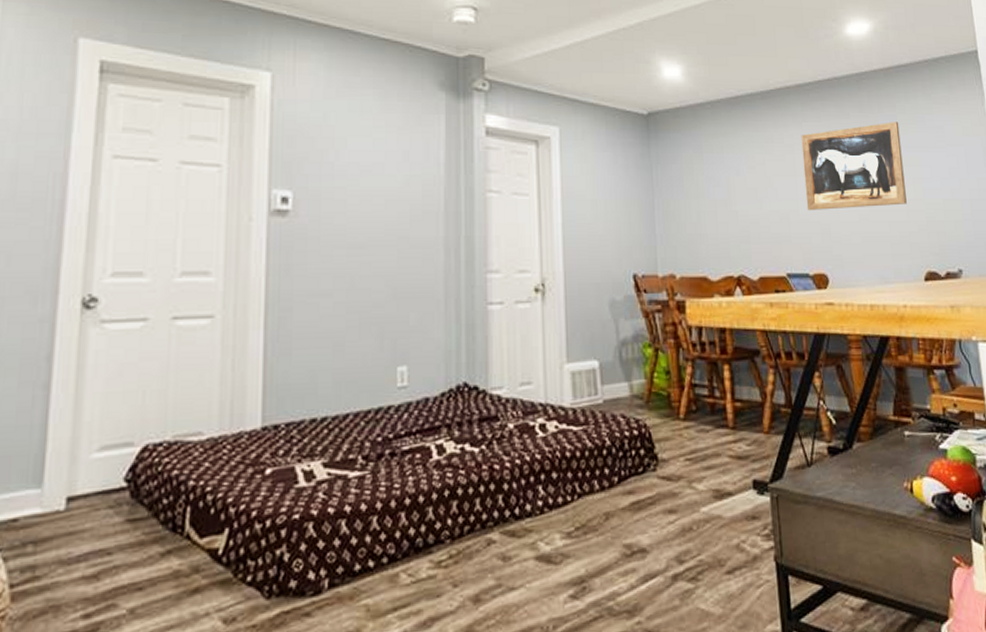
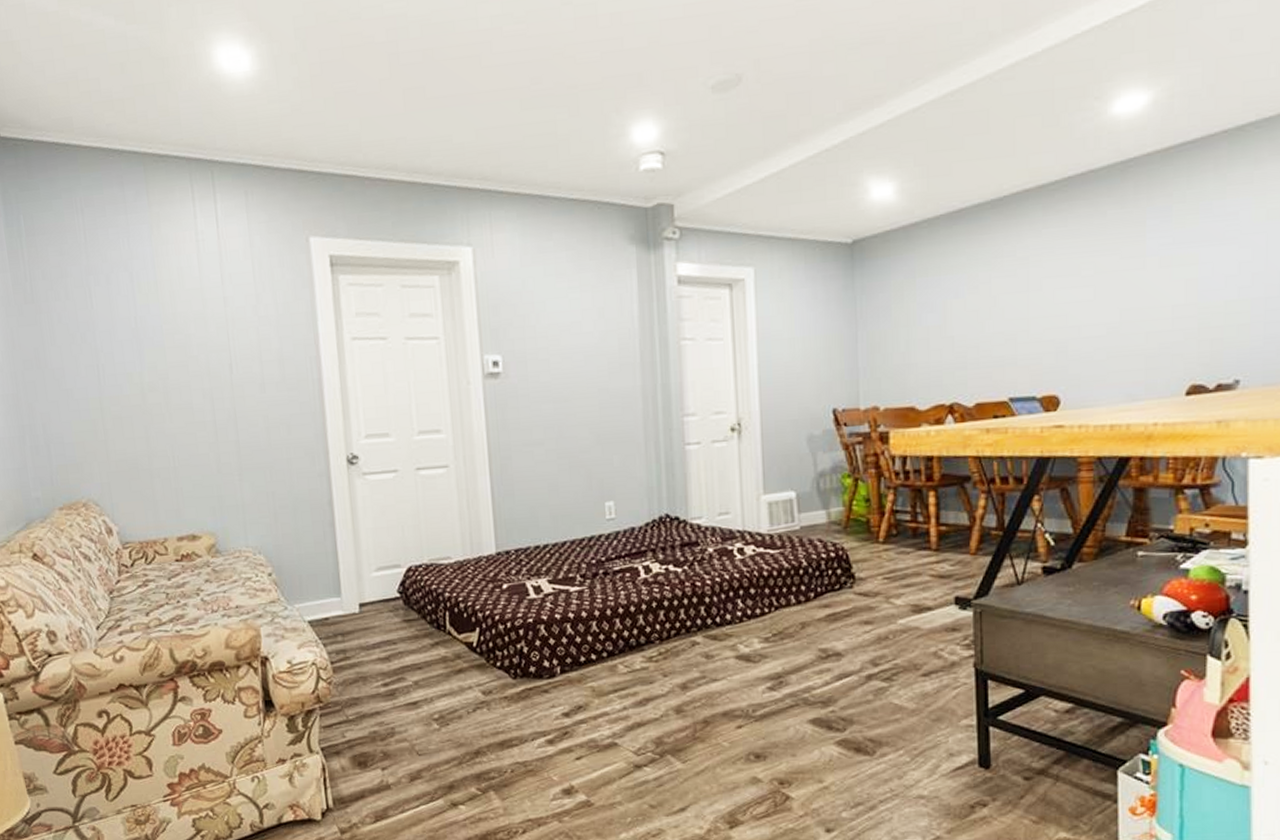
wall art: present [801,122,907,210] -> none [1039,214,1174,328]

